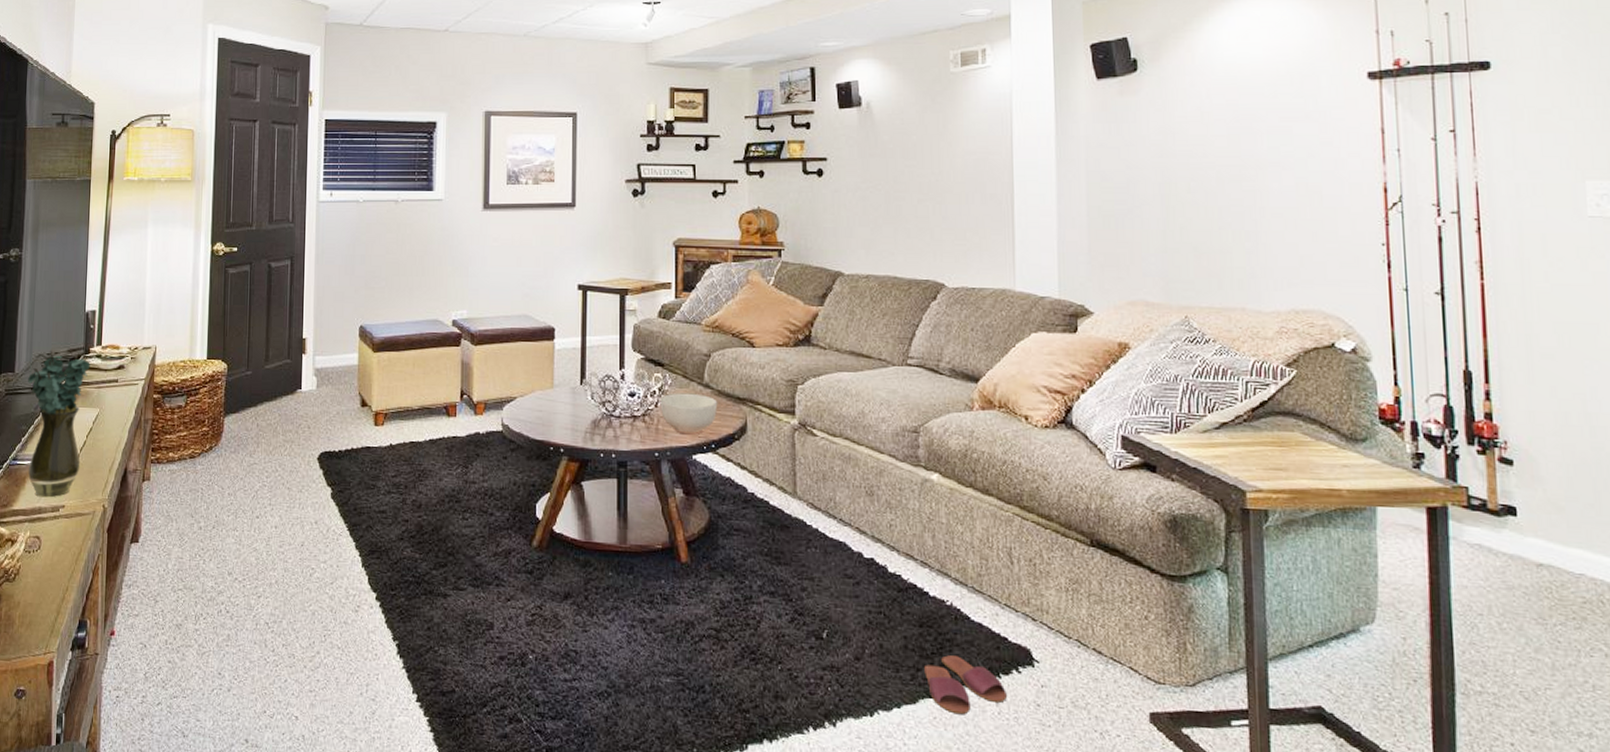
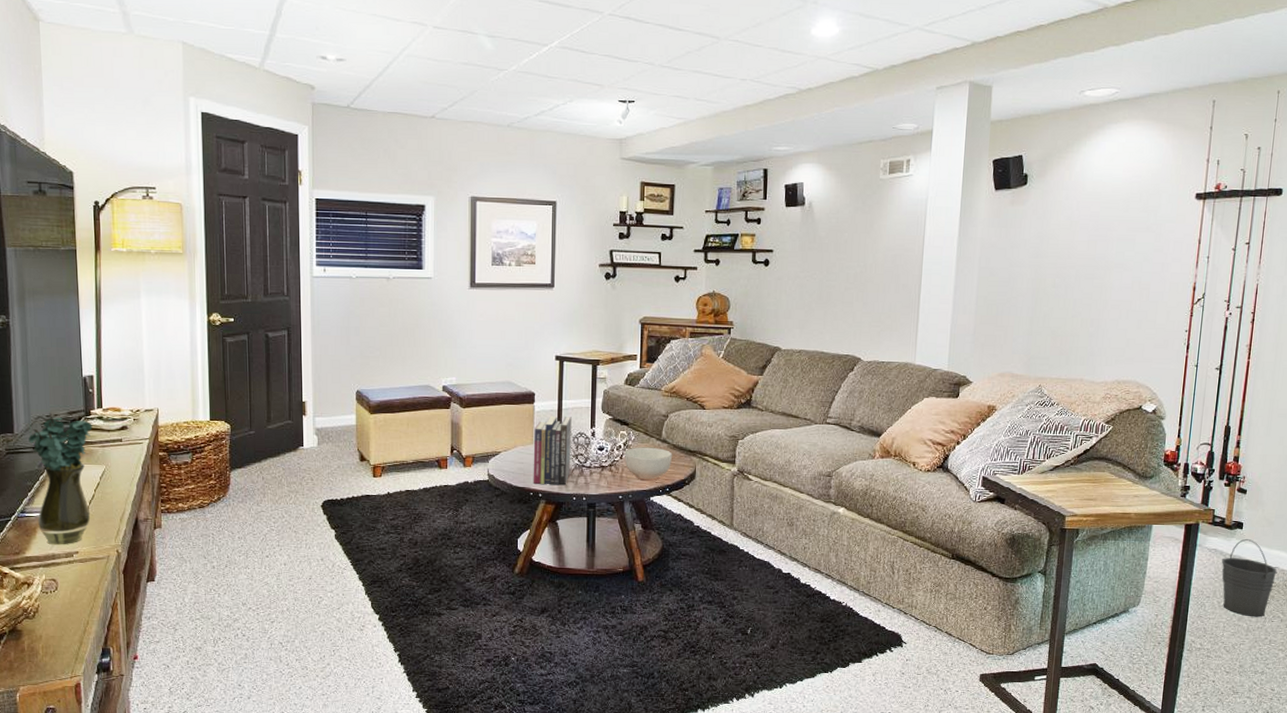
books: none [553,354,597,439] -> present [533,415,572,485]
slippers: present [924,655,1007,715] -> none [822,642,881,683]
bucket: none [1491,531,1585,649] -> present [1221,539,1278,617]

